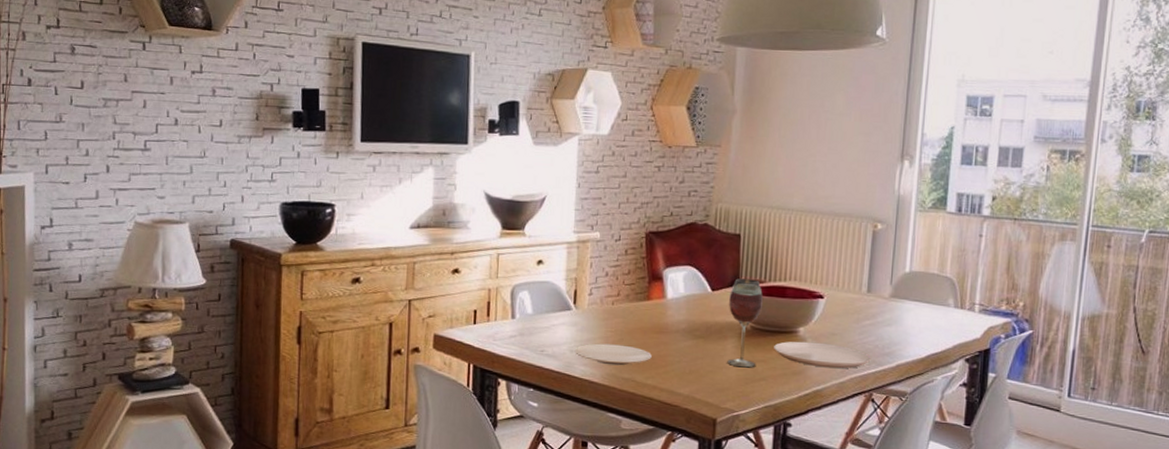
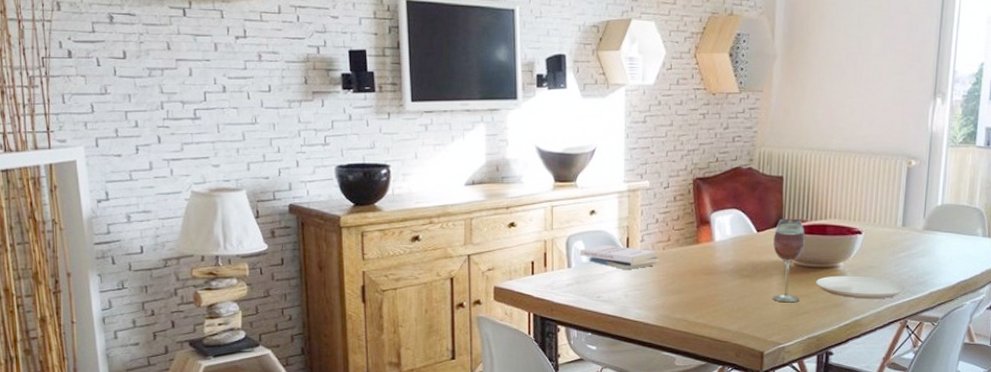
books: none [525,296,608,324] -> present [580,244,659,270]
plate: present [574,343,652,366] -> none [629,287,702,307]

